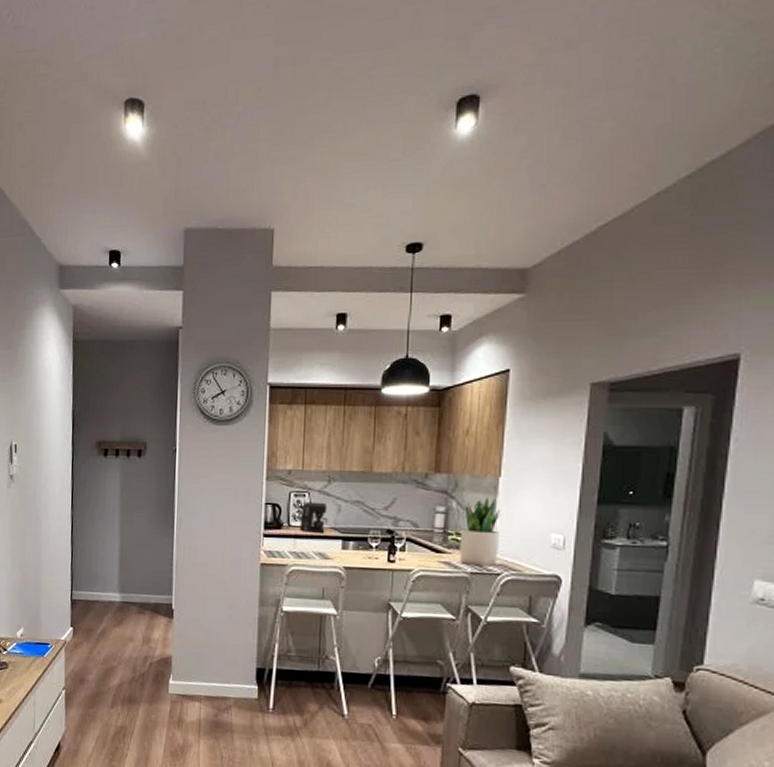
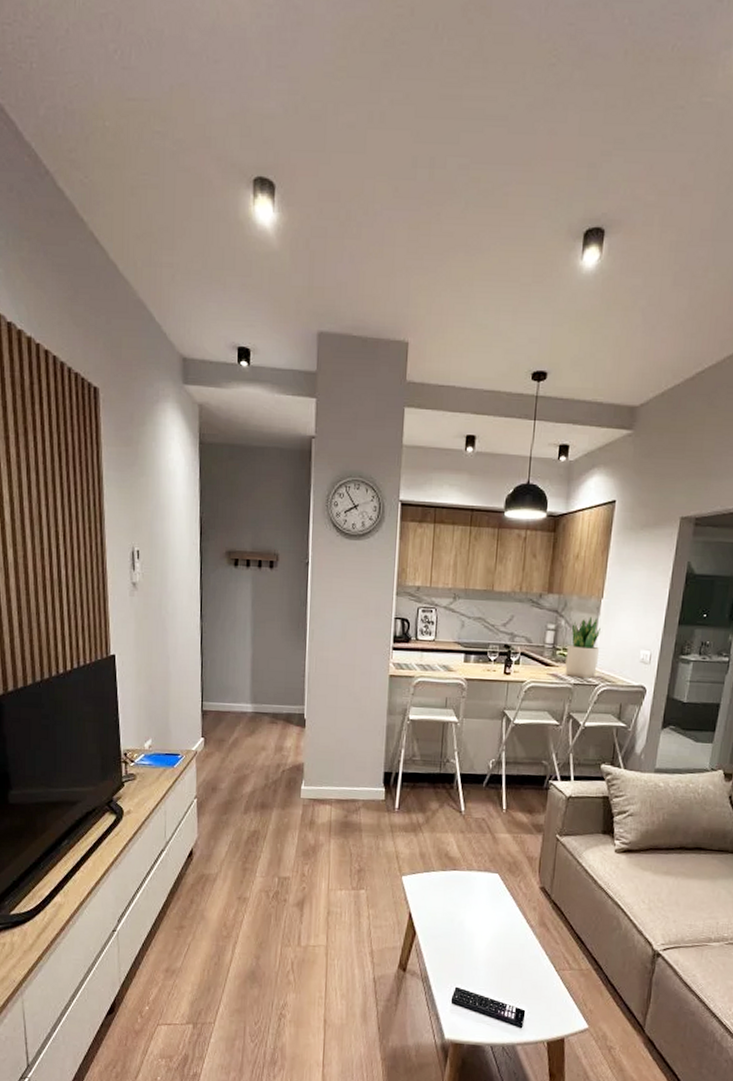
coffee maker: present [300,501,328,534] -> none [426,617,452,648]

